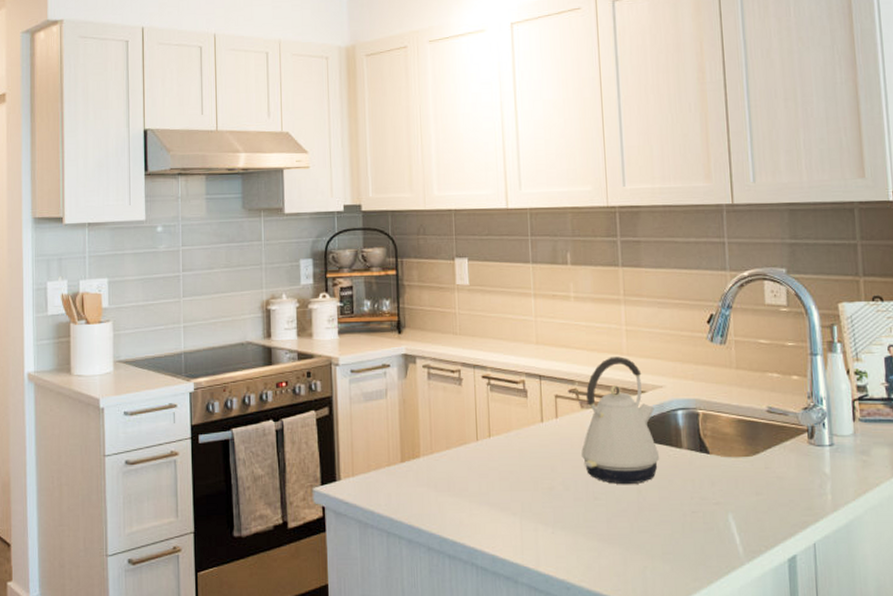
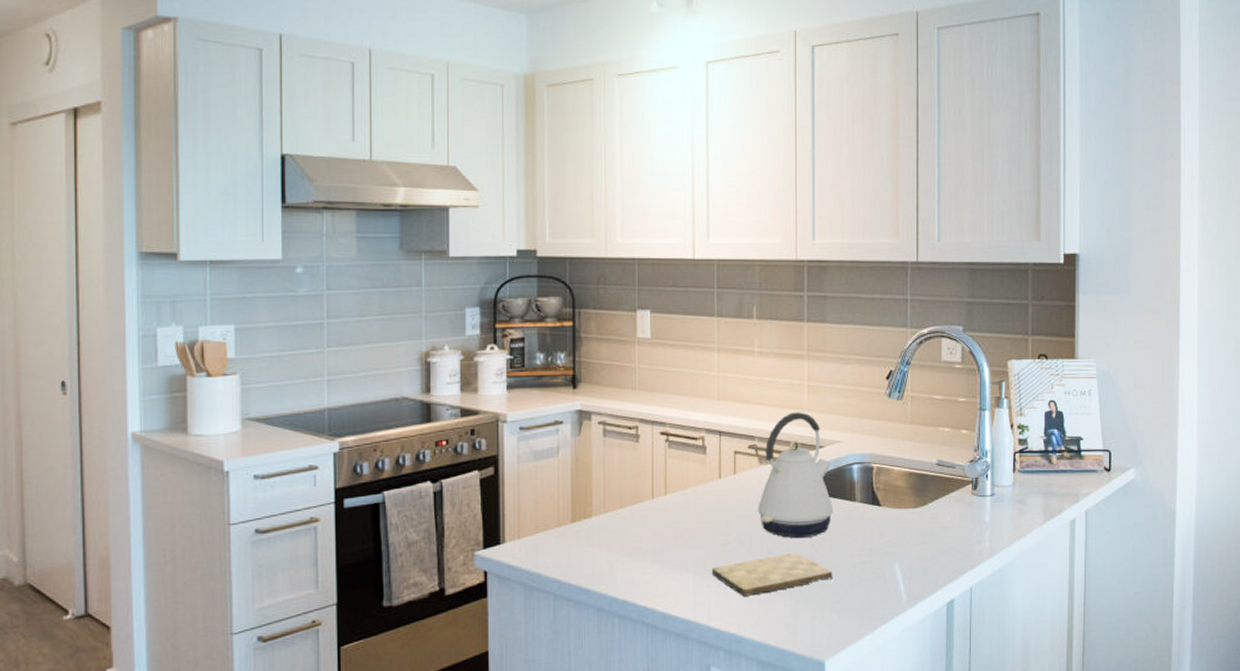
cutting board: none [538,499,663,542] -> present [712,552,833,596]

